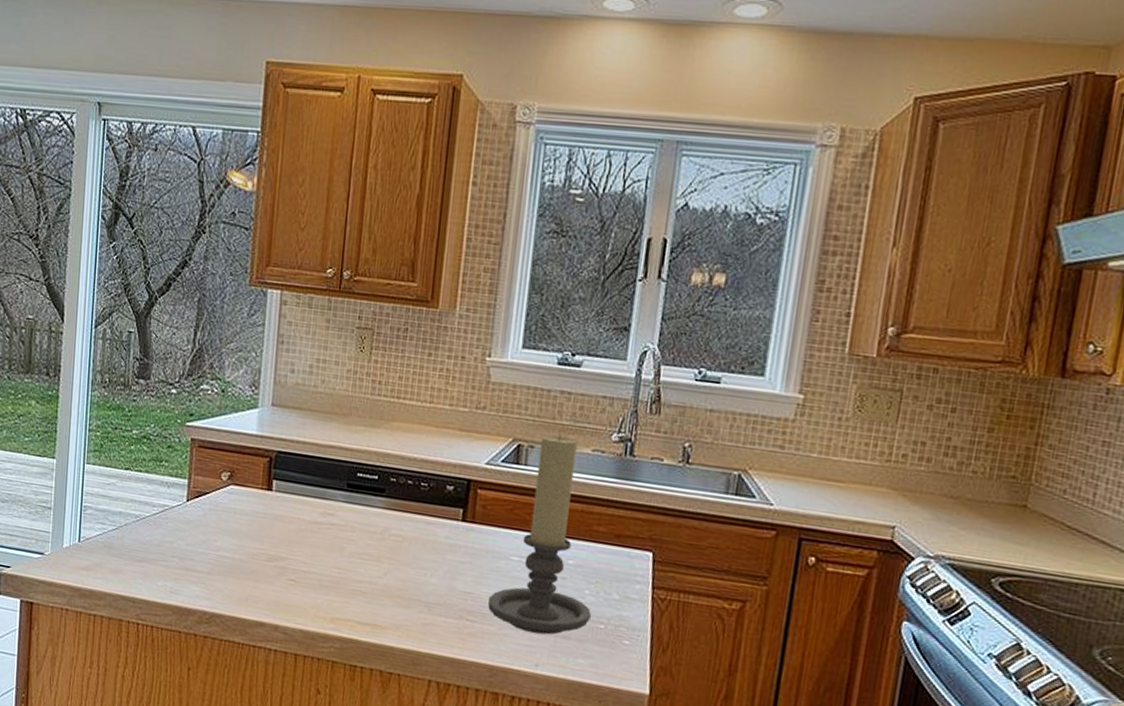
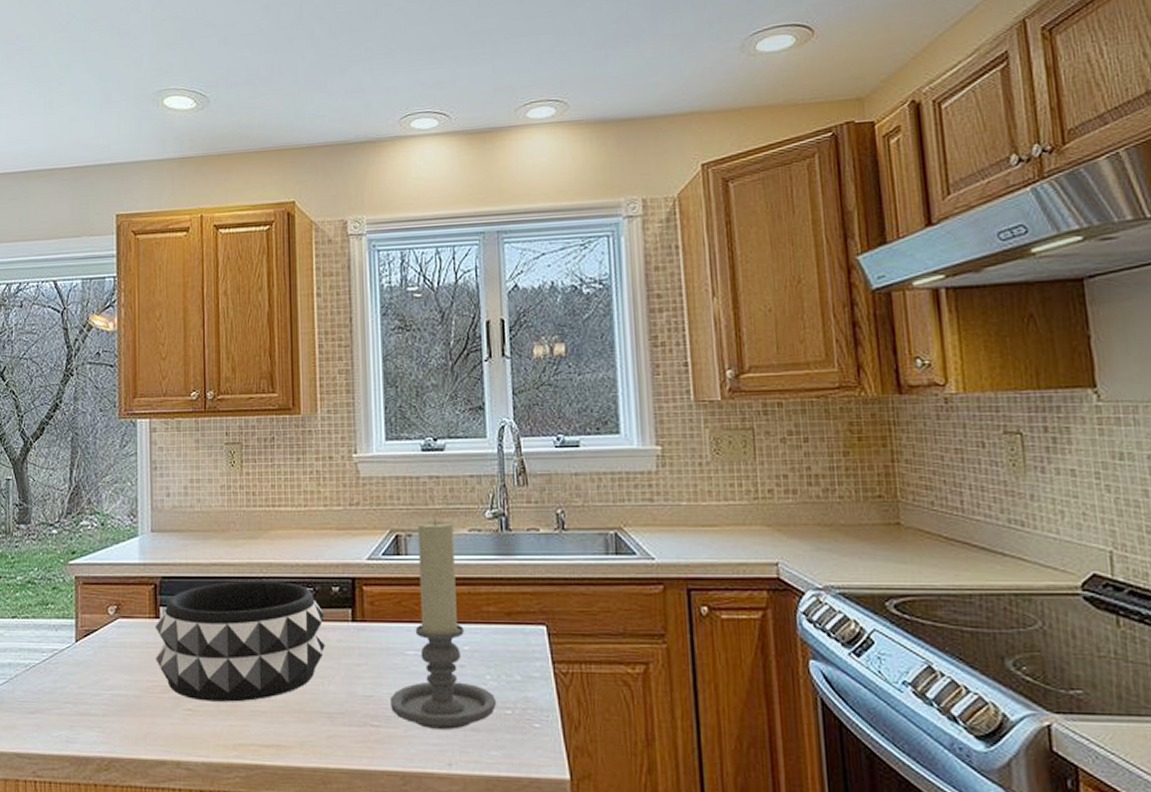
decorative bowl: none [264,465,436,581] -> present [155,580,325,702]

